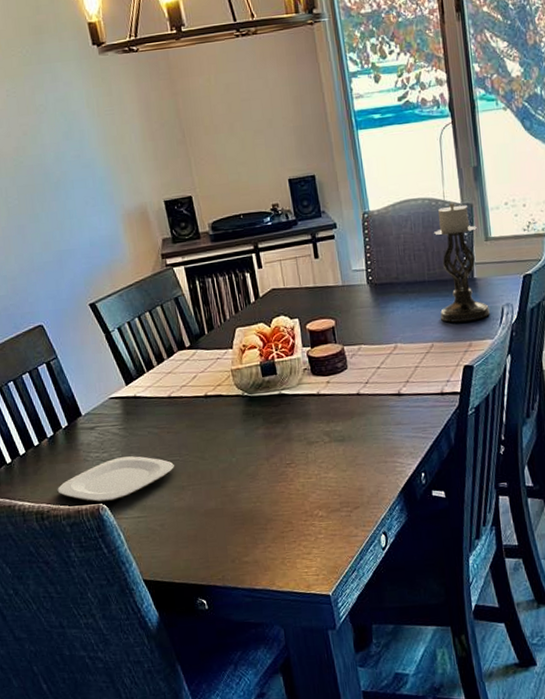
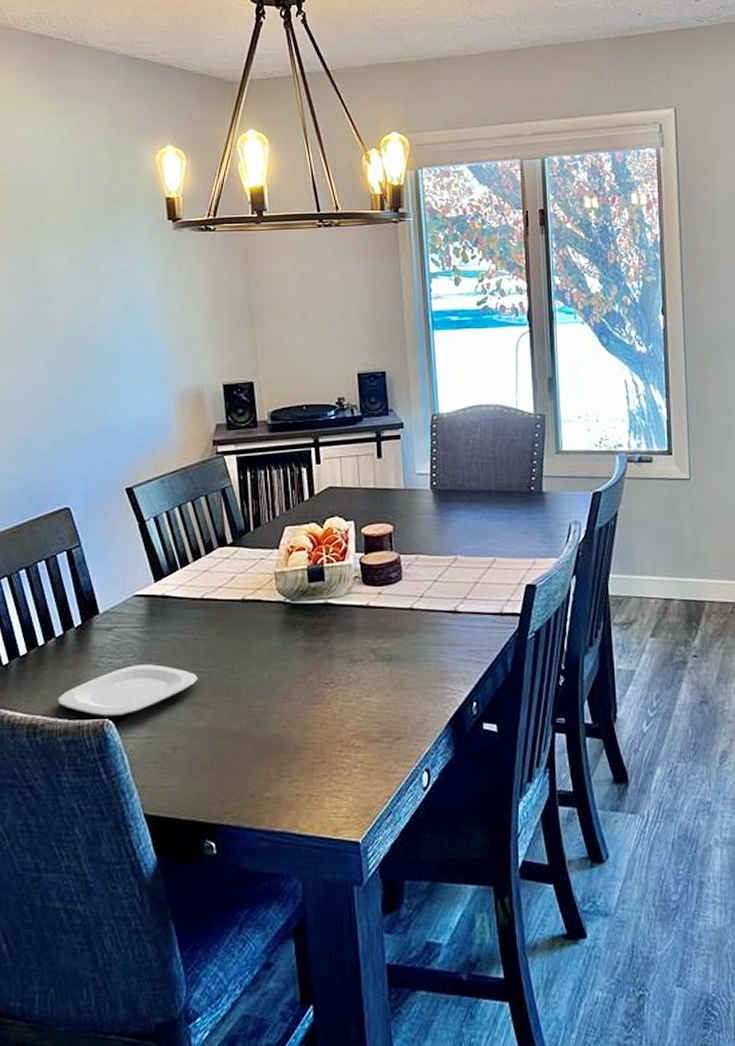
candle holder: present [434,203,490,322] -> none [504,412,556,538]

